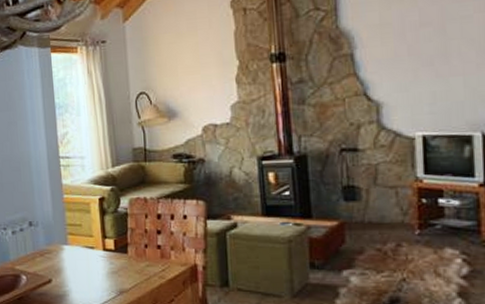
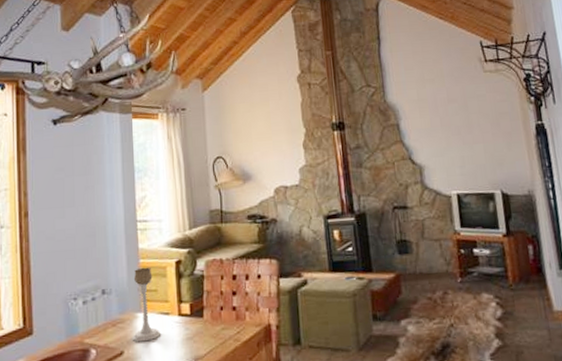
candle holder: none [58,202,86,272] -> present [132,267,160,342]

